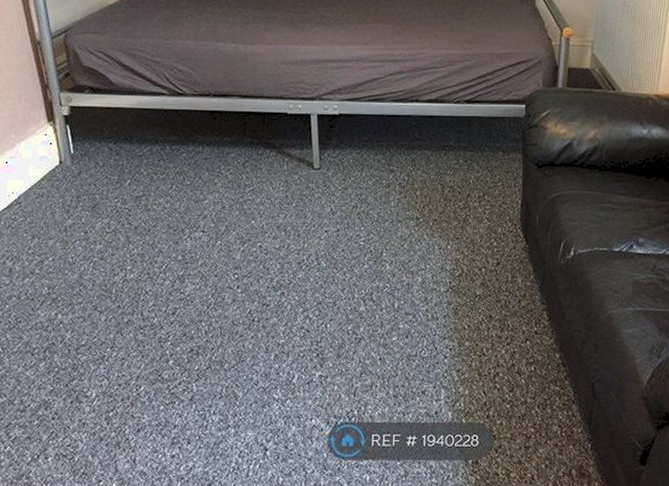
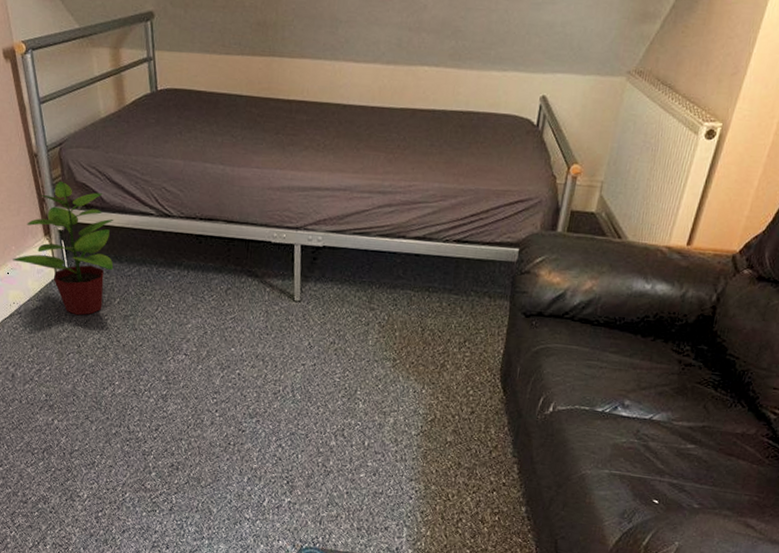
potted plant: none [12,67,124,201] -> present [13,181,114,316]

